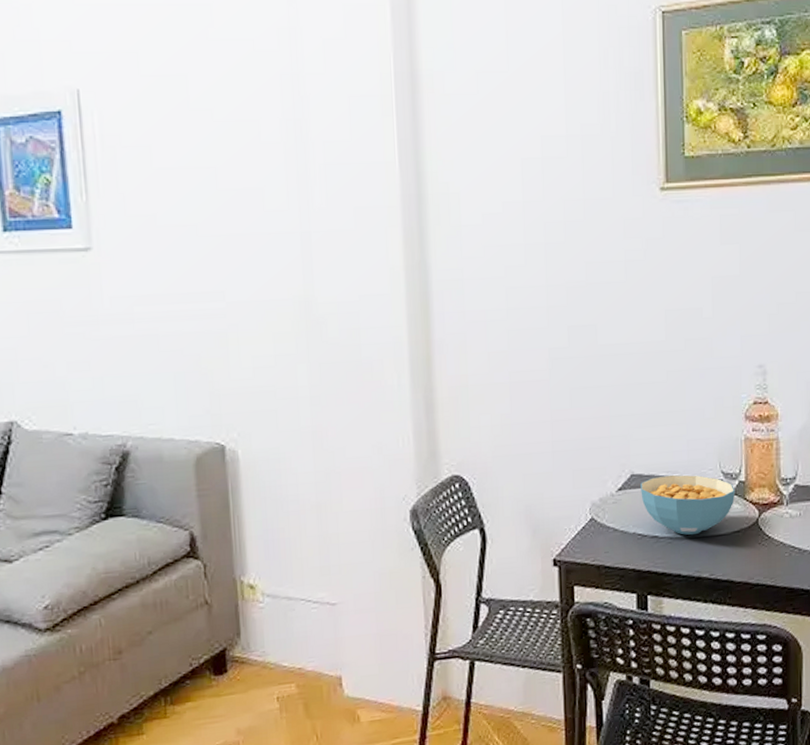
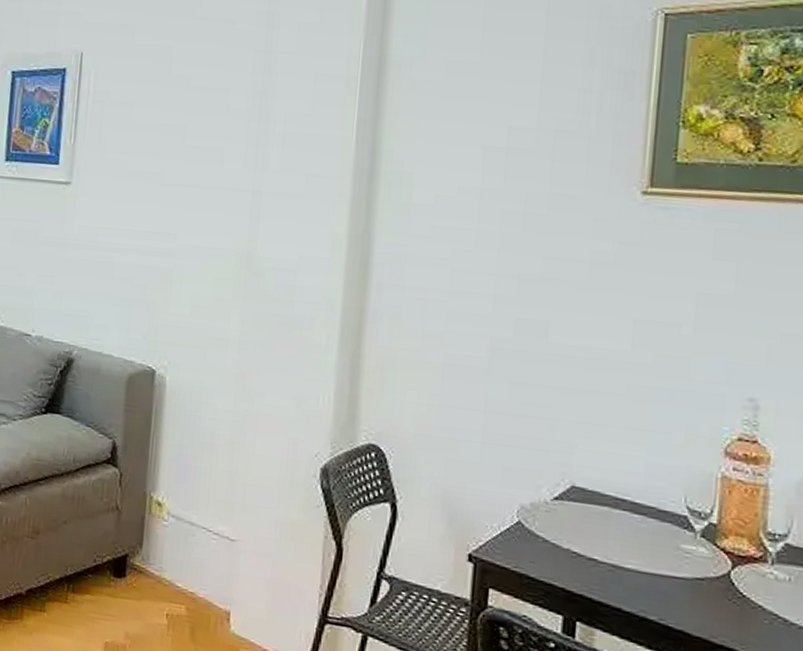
cereal bowl: present [640,474,735,536] -> none [581,494,703,570]

